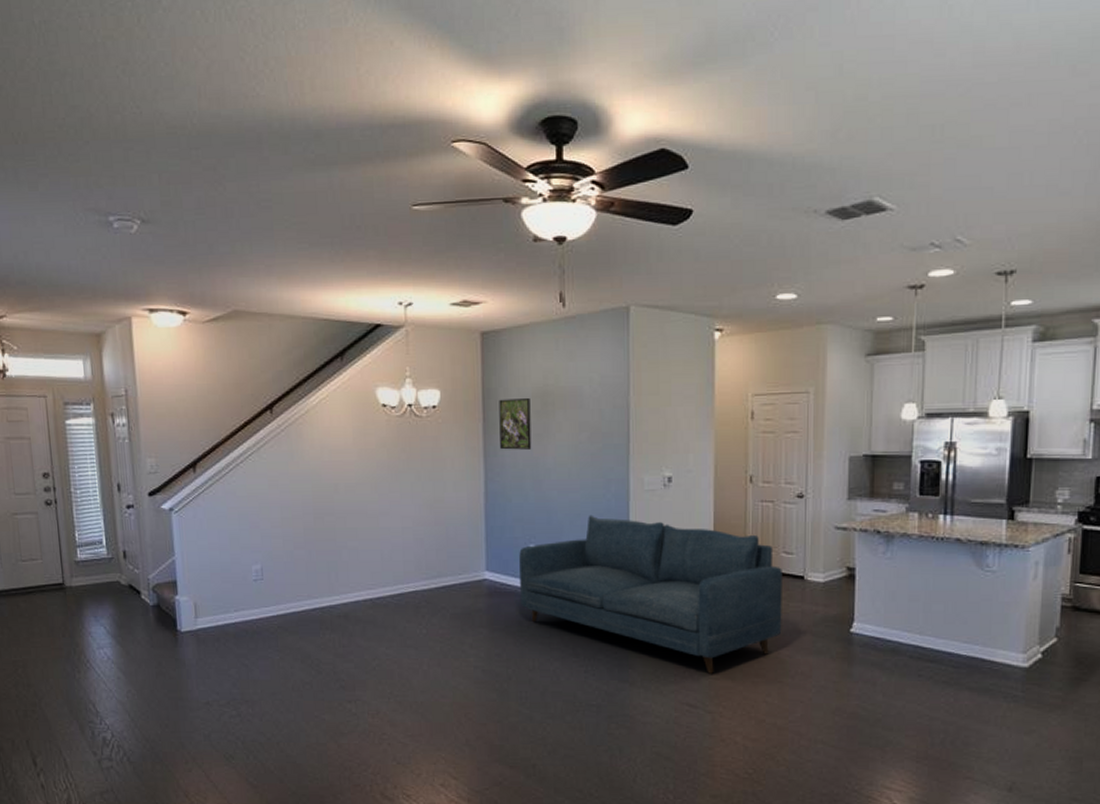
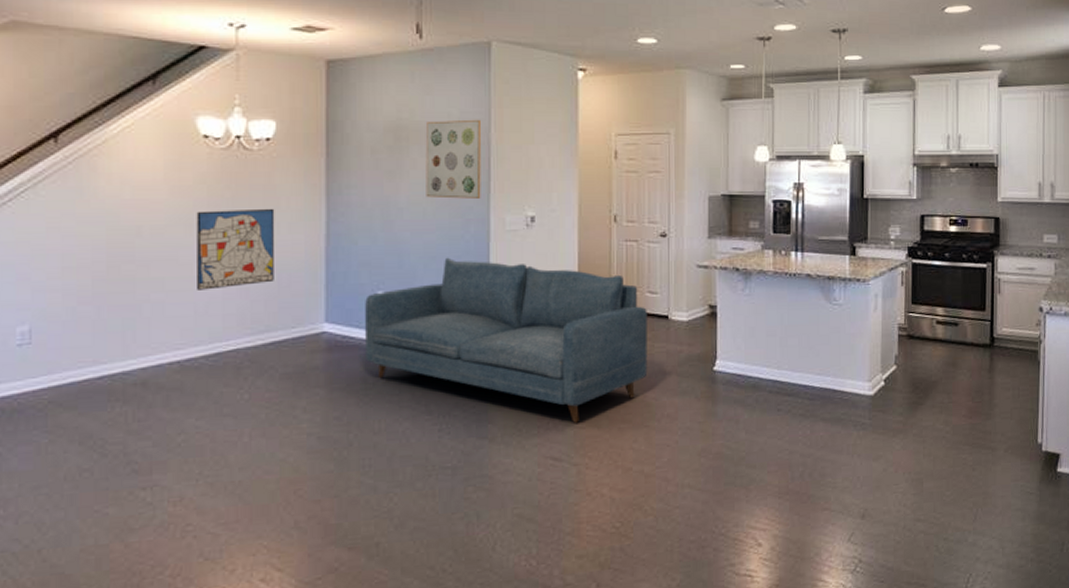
wall art: none [379,468,443,540] -> present [196,208,275,290]
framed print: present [499,397,532,450] -> none [345,131,382,188]
wall art: none [569,383,621,460] -> present [425,119,481,199]

